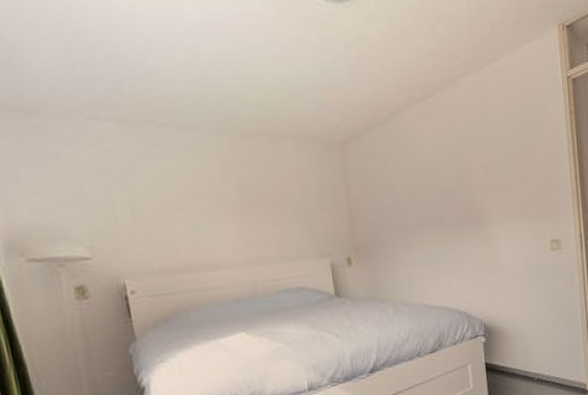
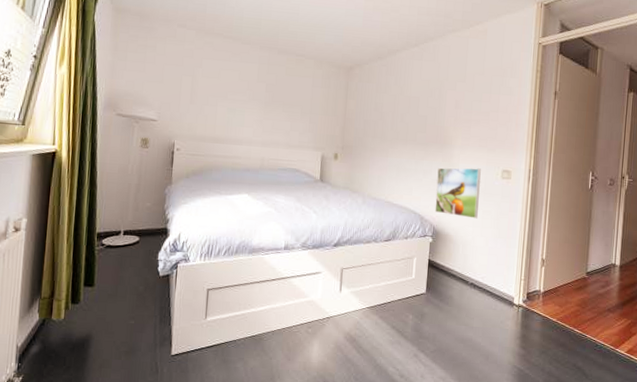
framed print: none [476,243,532,306] -> present [434,167,481,219]

